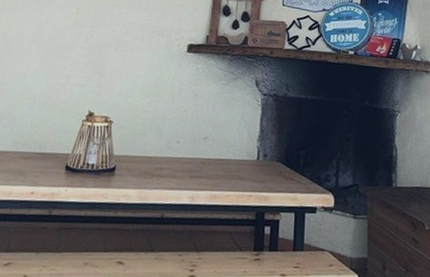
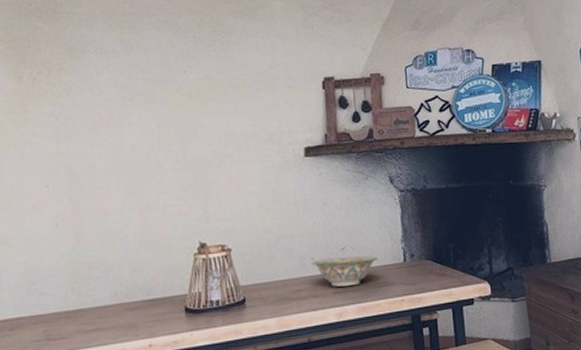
decorative bowl: none [176,143,234,173] -> present [311,256,378,287]

